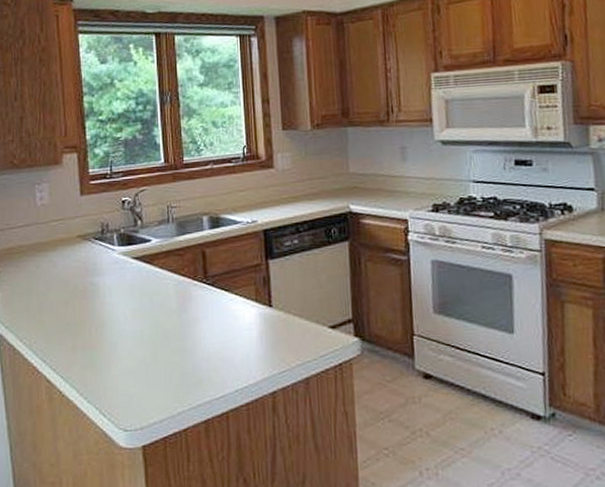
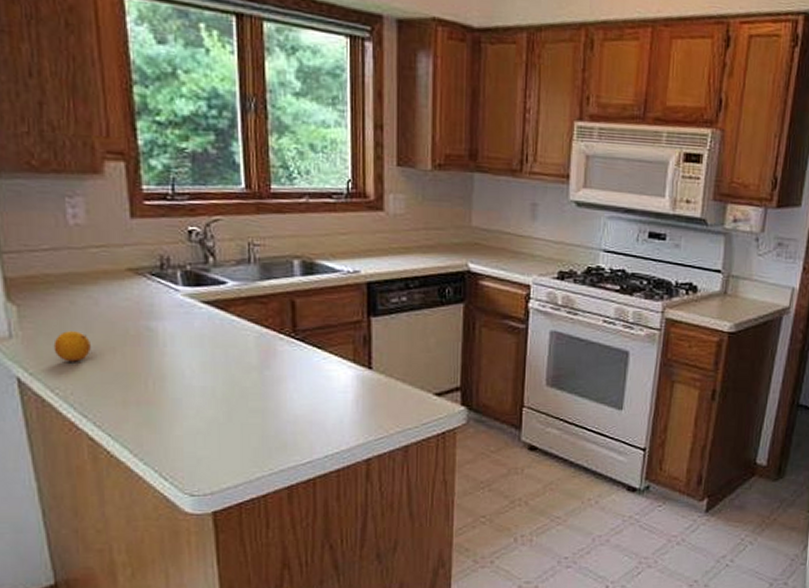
fruit: none [23,290,50,315] -> present [53,331,91,362]

